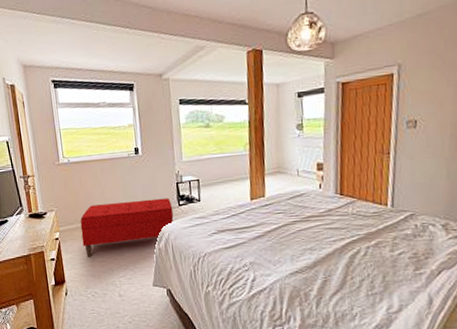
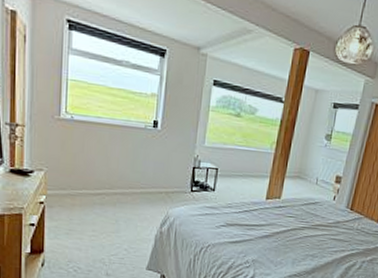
bench: present [80,198,174,257] -> none [72,172,184,229]

